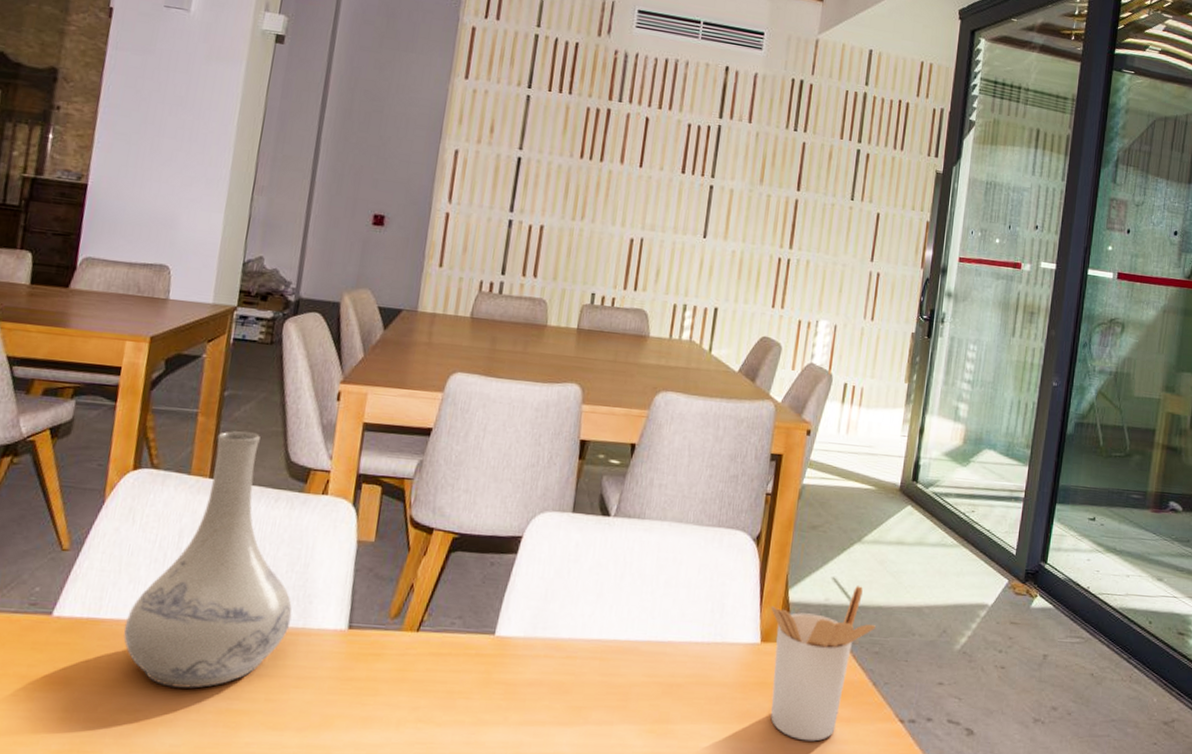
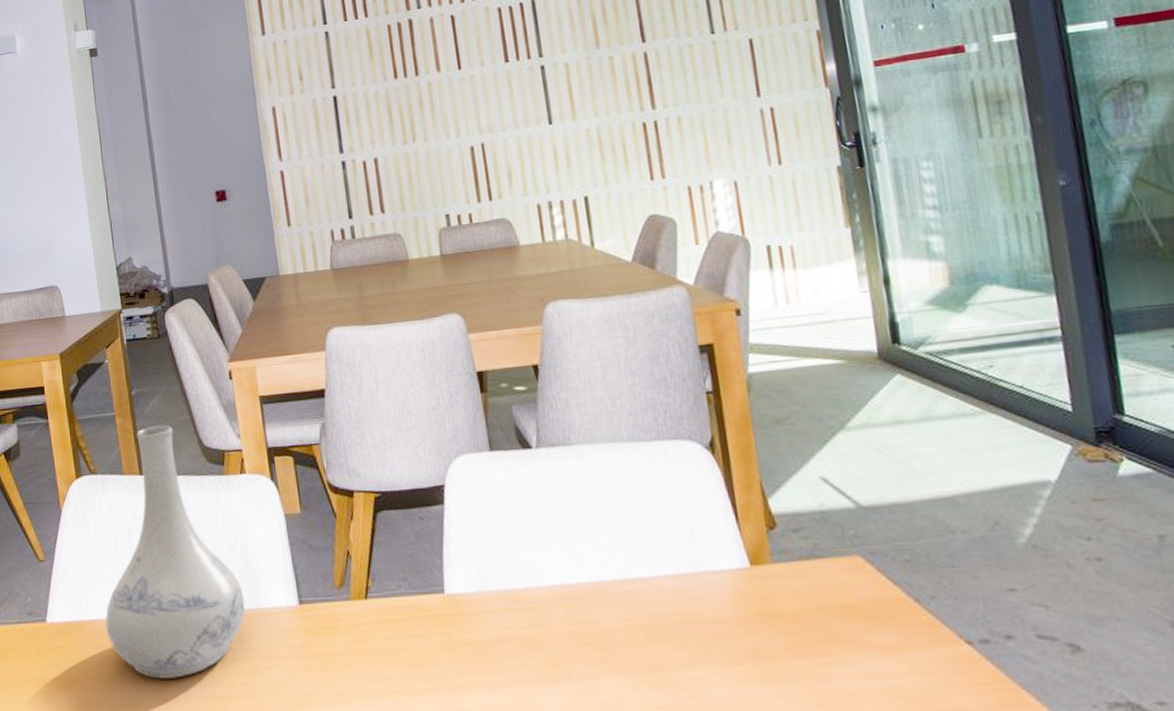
utensil holder: present [771,585,876,742] -> none [751,481,897,678]

